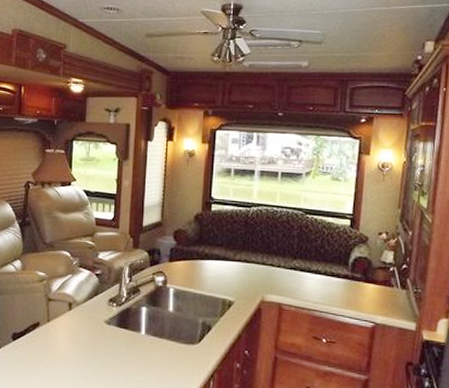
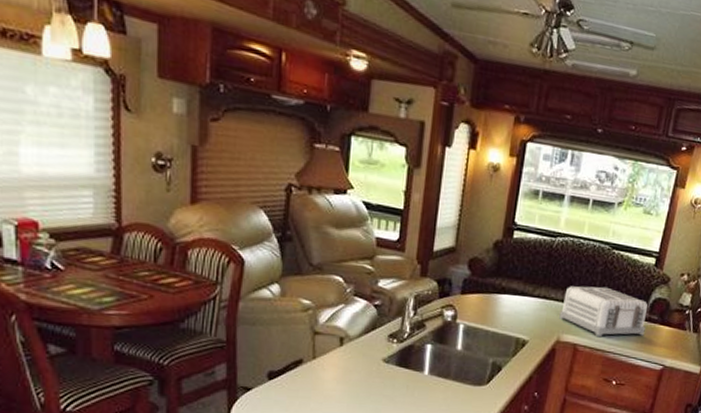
toaster: none [261,249,349,295] -> present [559,286,648,336]

